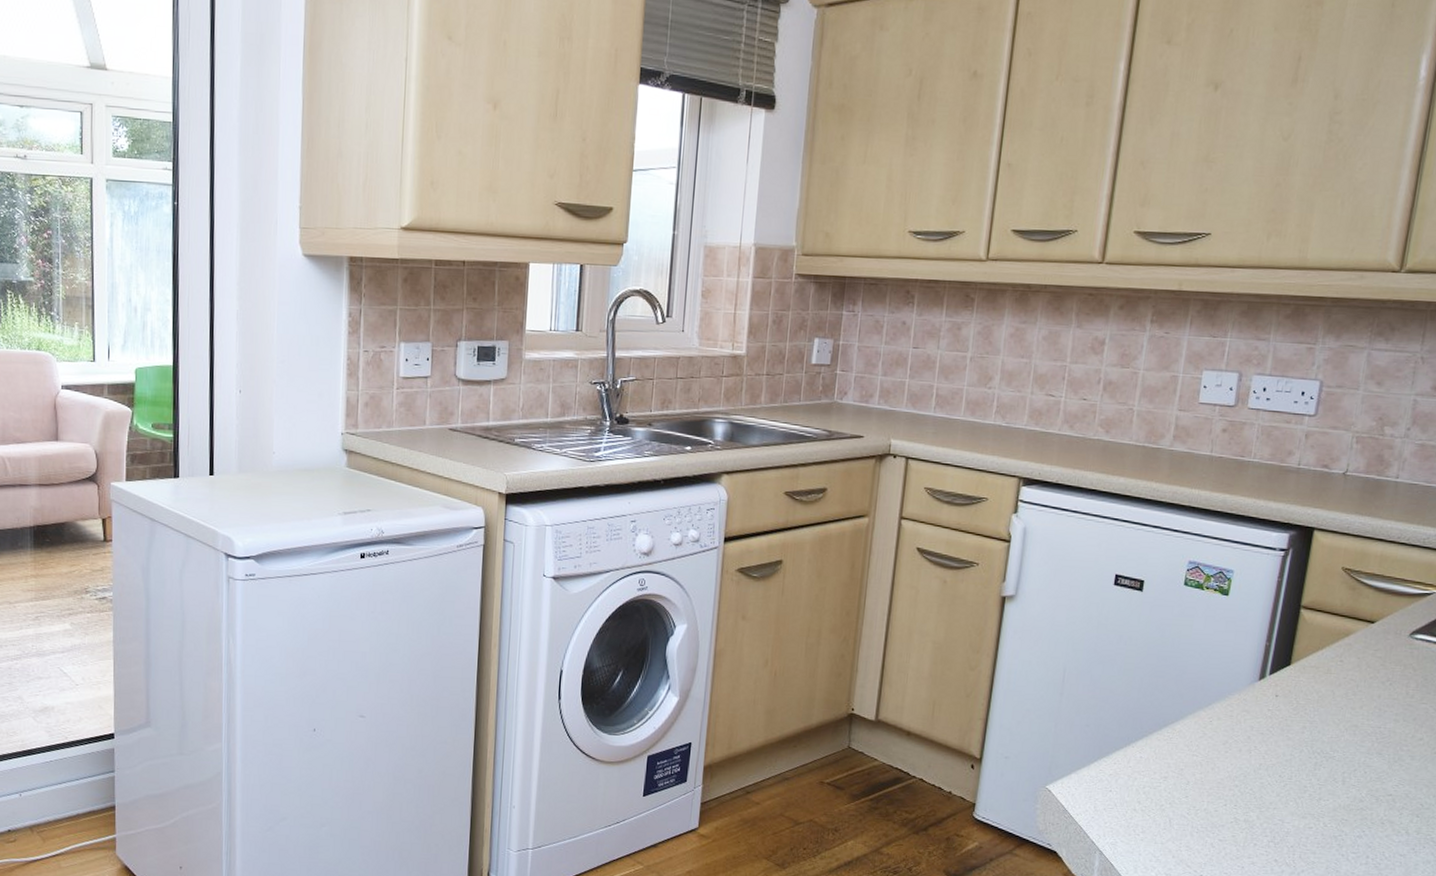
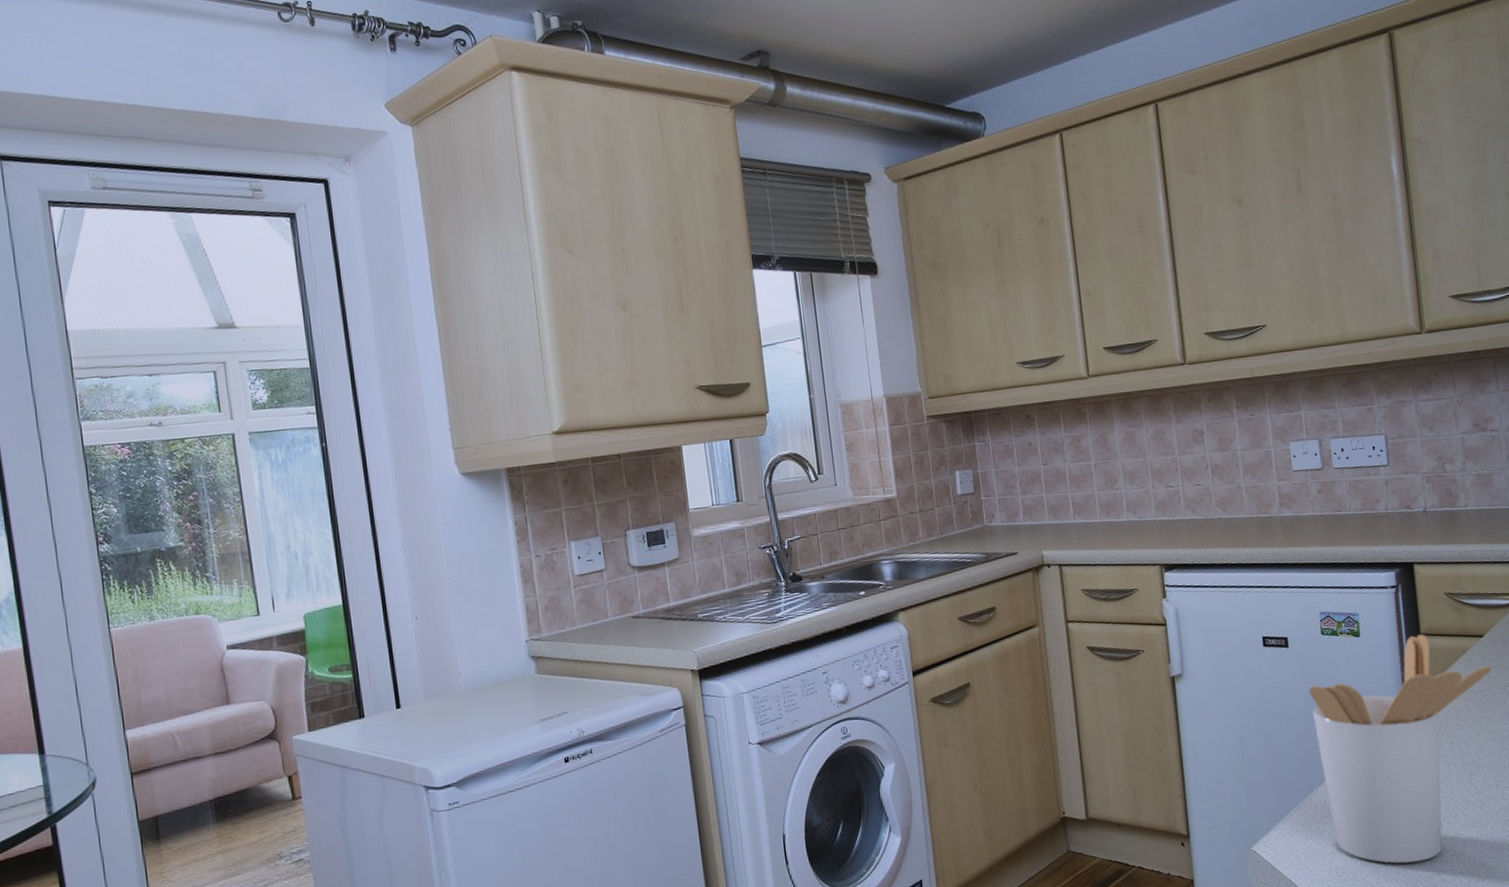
utensil holder: none [1141,606,1375,840] -> present [1309,634,1492,864]

